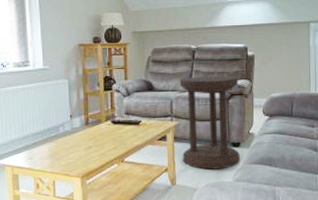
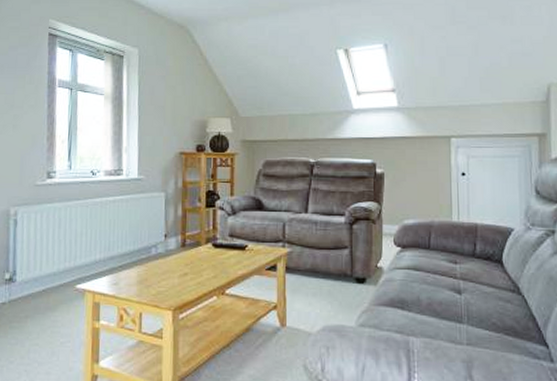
side table: present [179,75,240,170] -> none [294,195,365,310]

